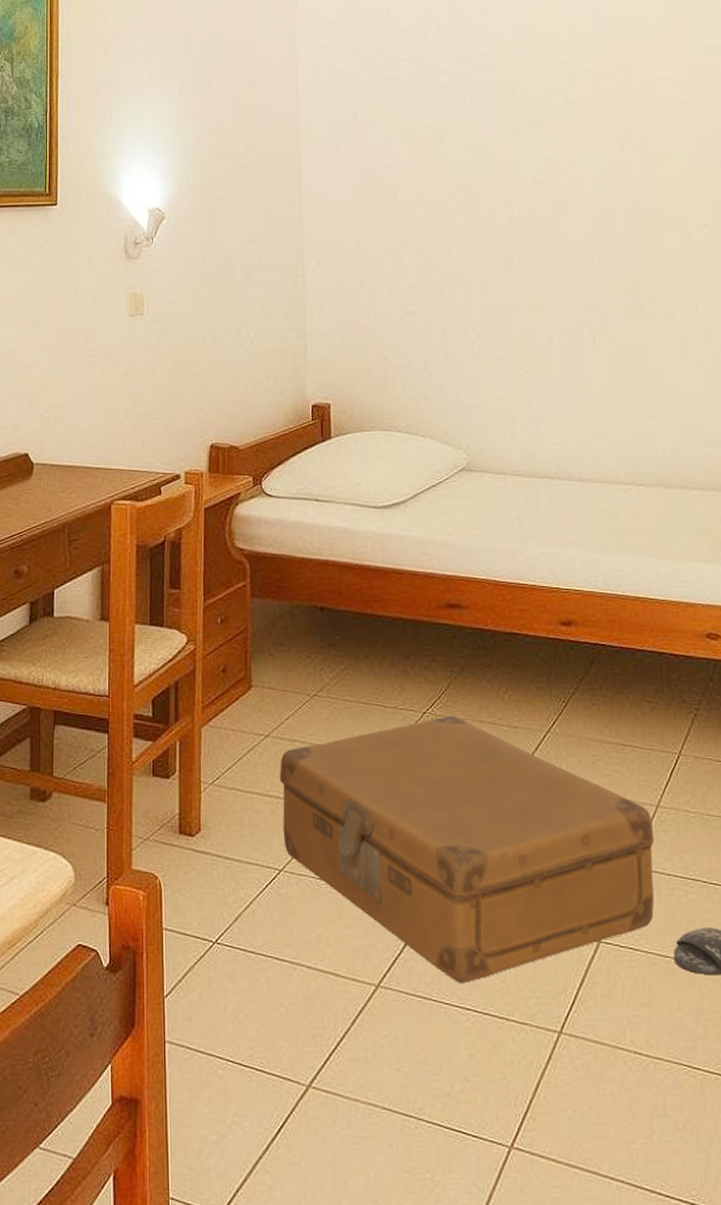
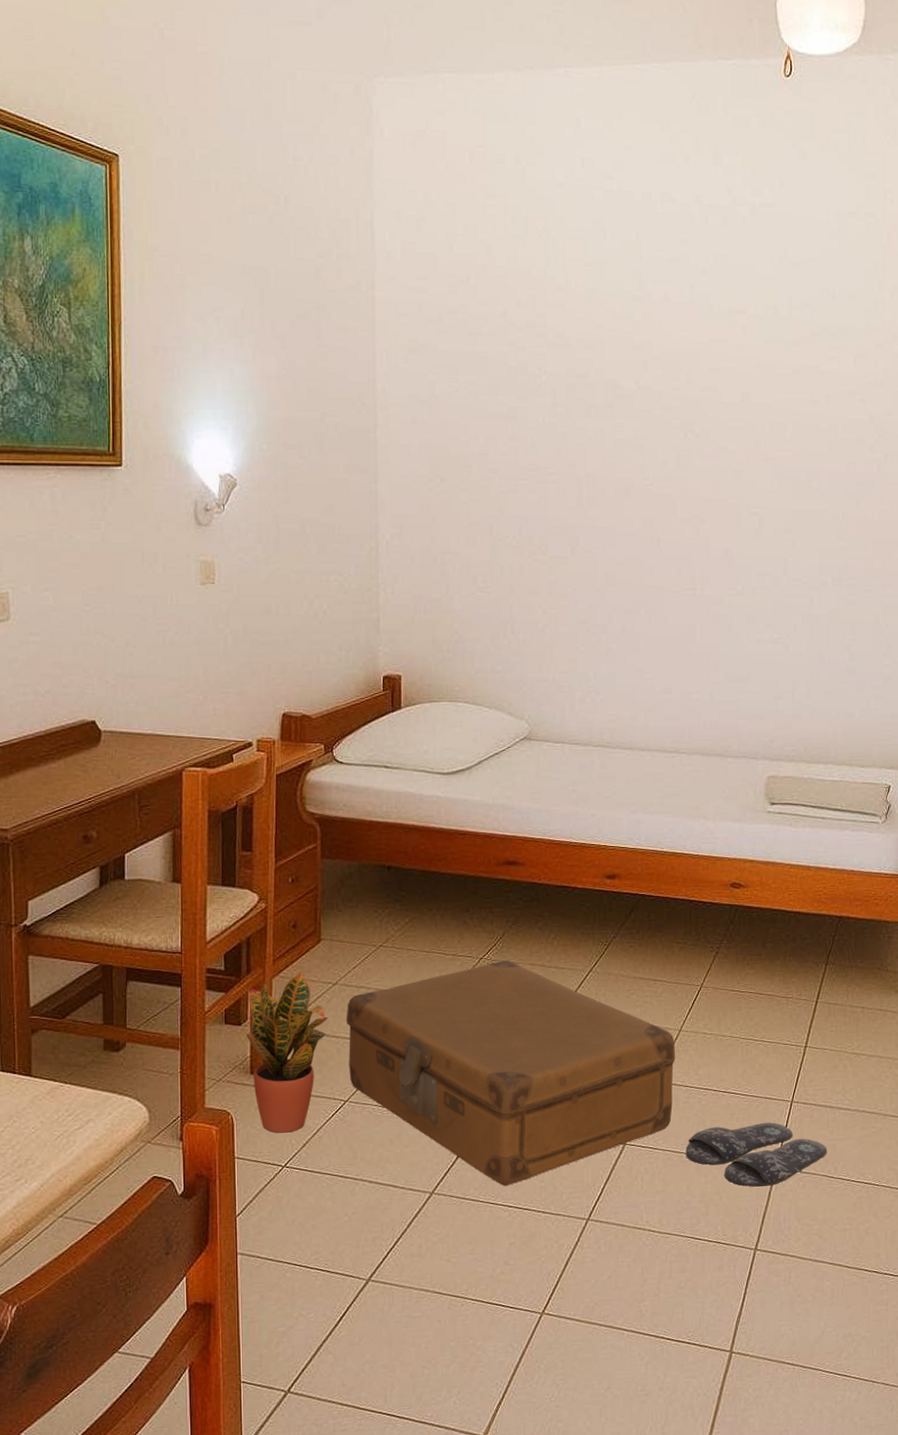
potted plant: none [175,720,261,903] -> present [247,971,328,1133]

